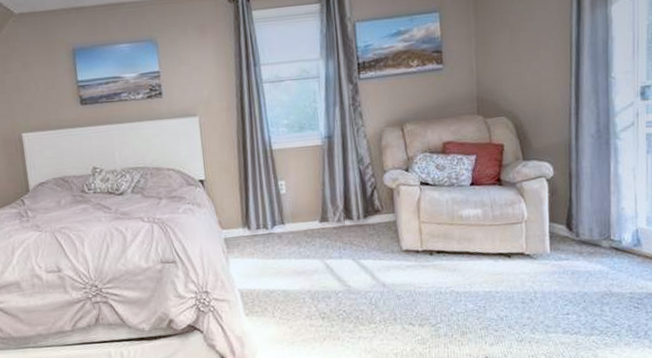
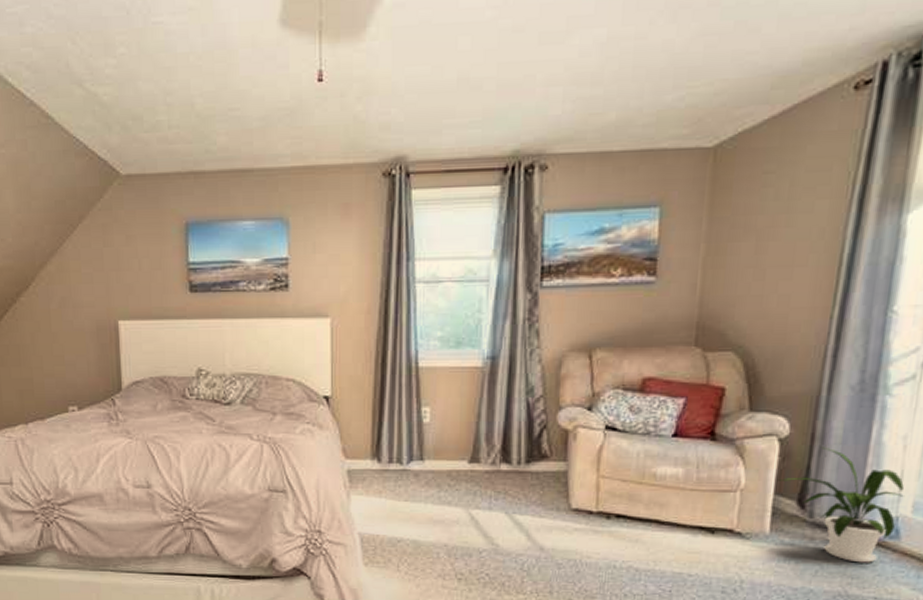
house plant: none [550,182,639,268] -> present [778,446,904,563]

